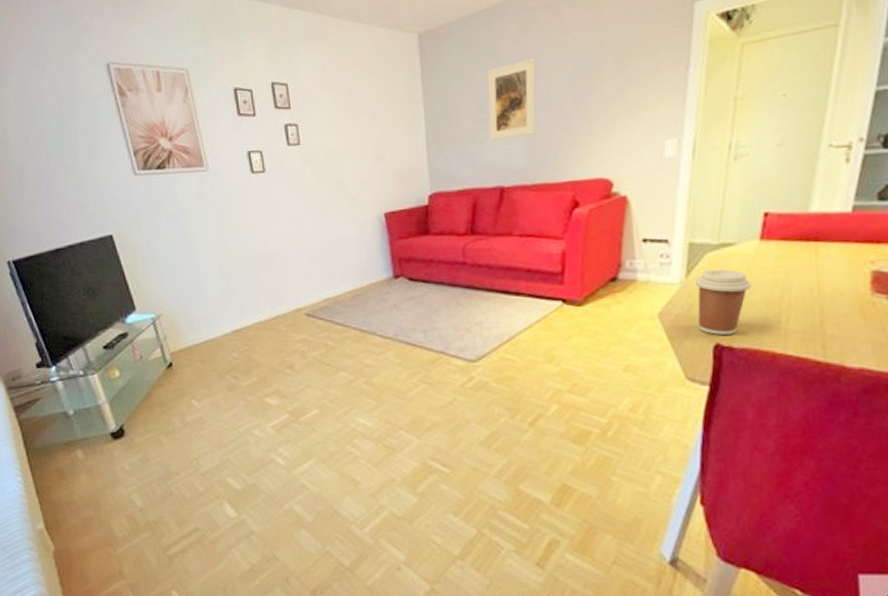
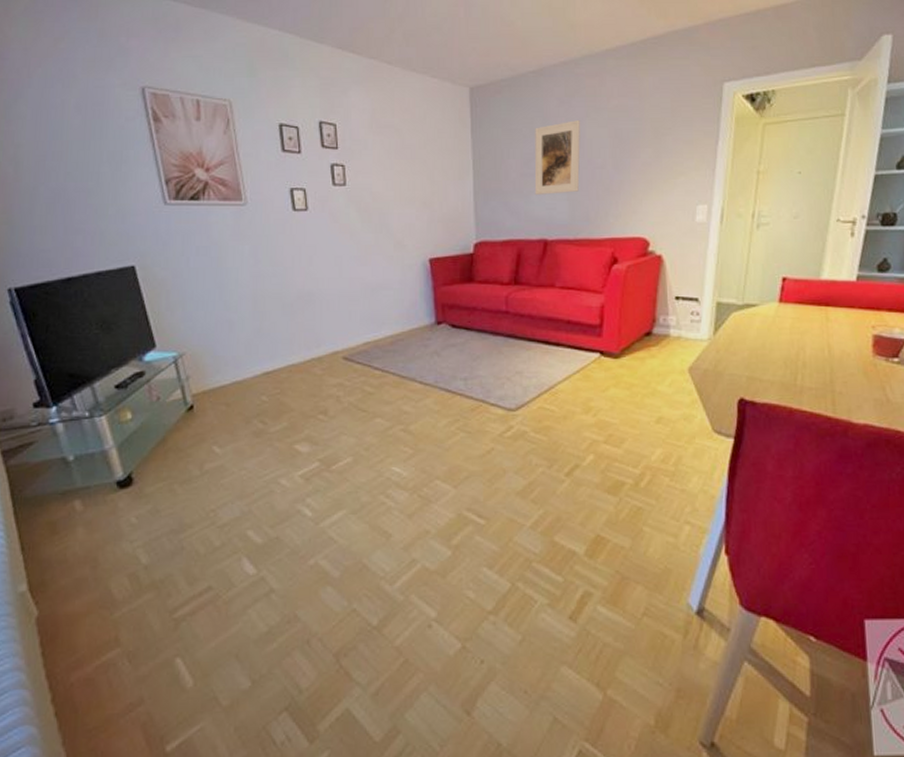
coffee cup: present [694,269,753,335] -> none [721,327,772,390]

